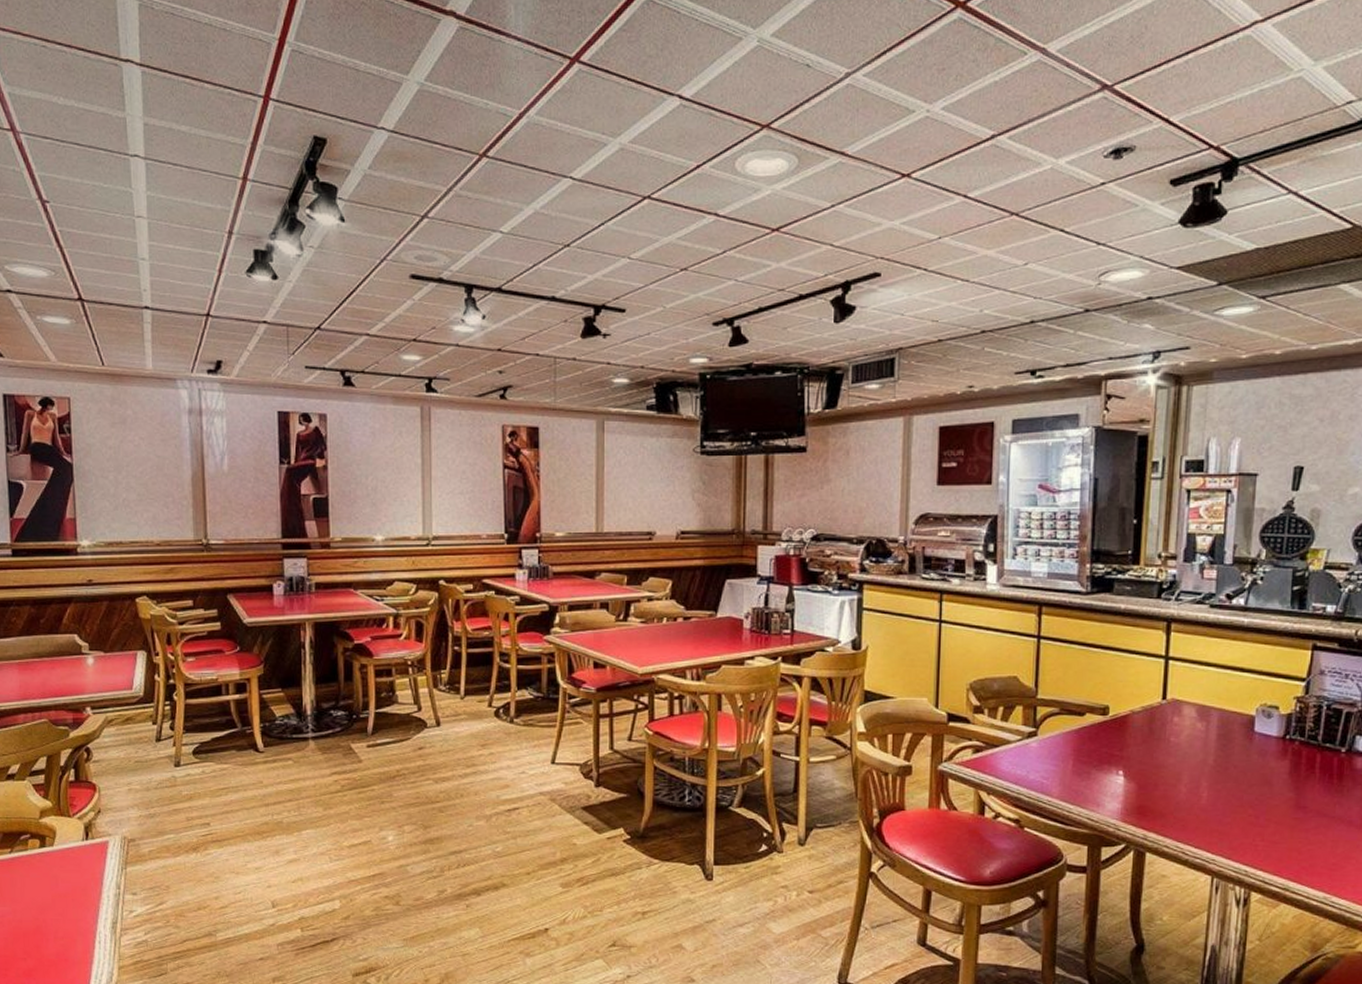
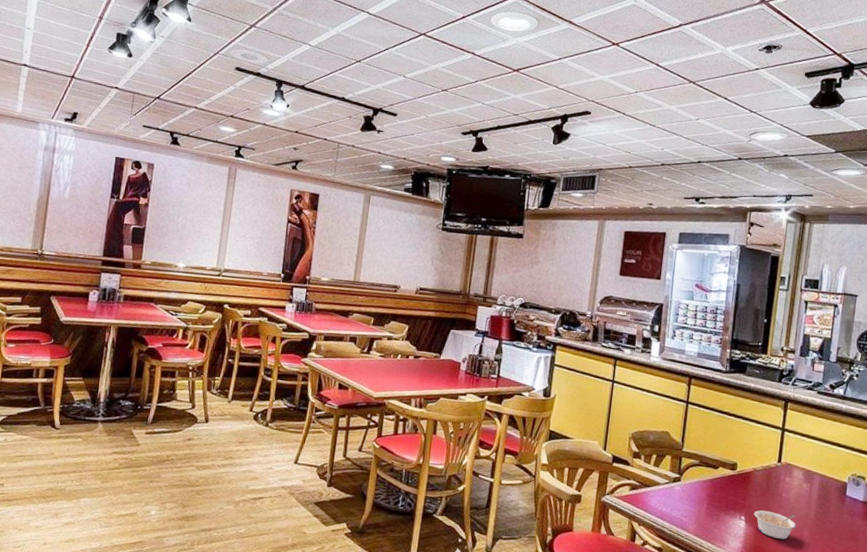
legume: none [1134,760,1191,794] -> present [753,510,797,539]

